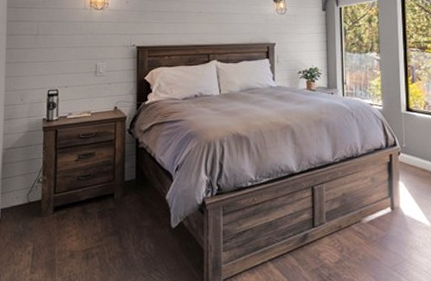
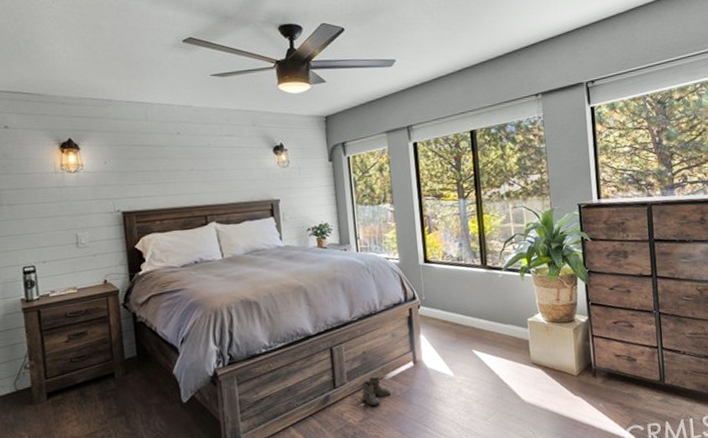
boots: none [339,219,368,249] -> present [362,377,392,406]

